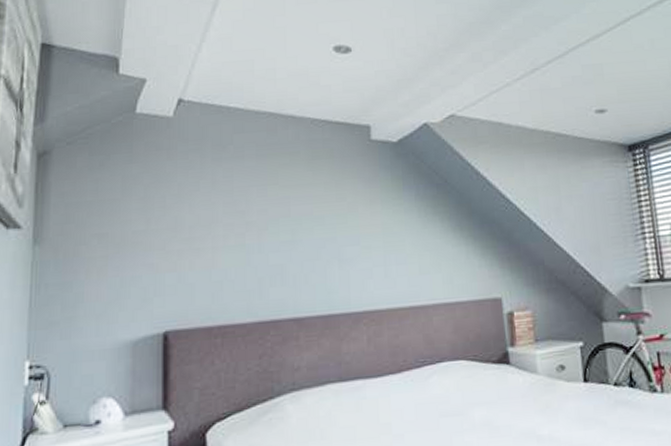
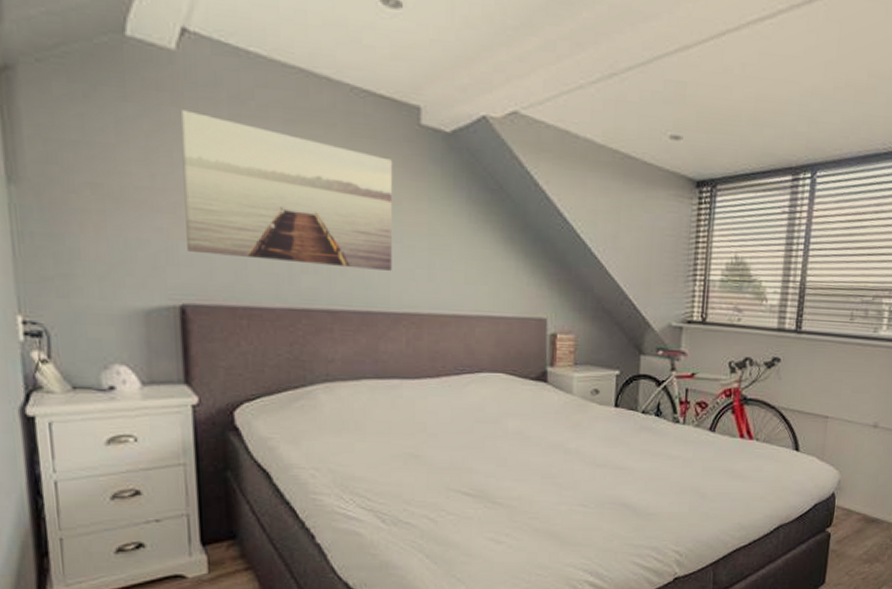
wall art: none [173,161,351,282] -> present [180,110,393,271]

